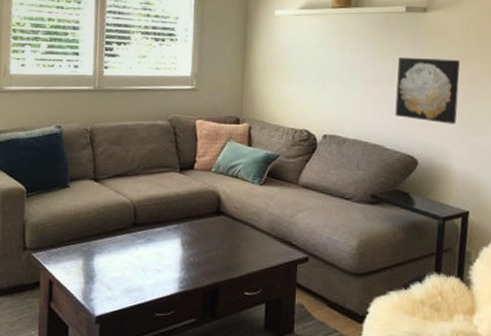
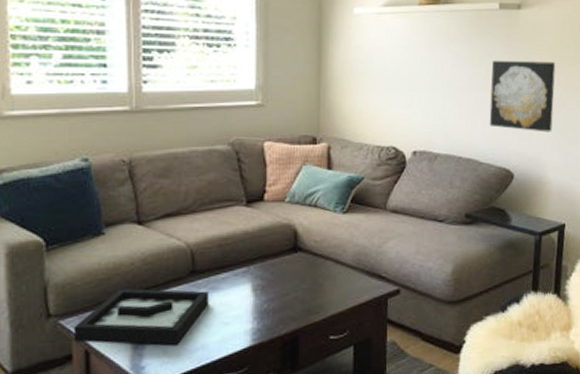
decorative tray: none [41,233,146,284] -> present [73,288,209,345]

